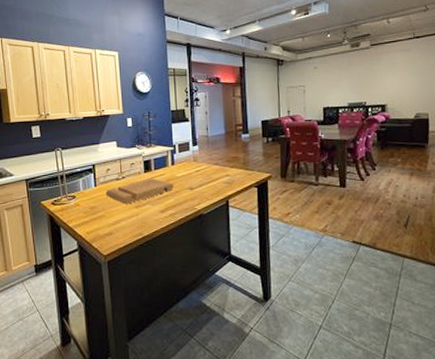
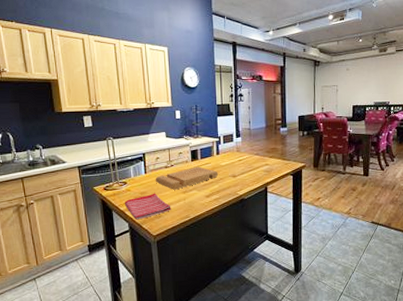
dish towel: none [73,208,123,238] -> present [124,193,171,220]

